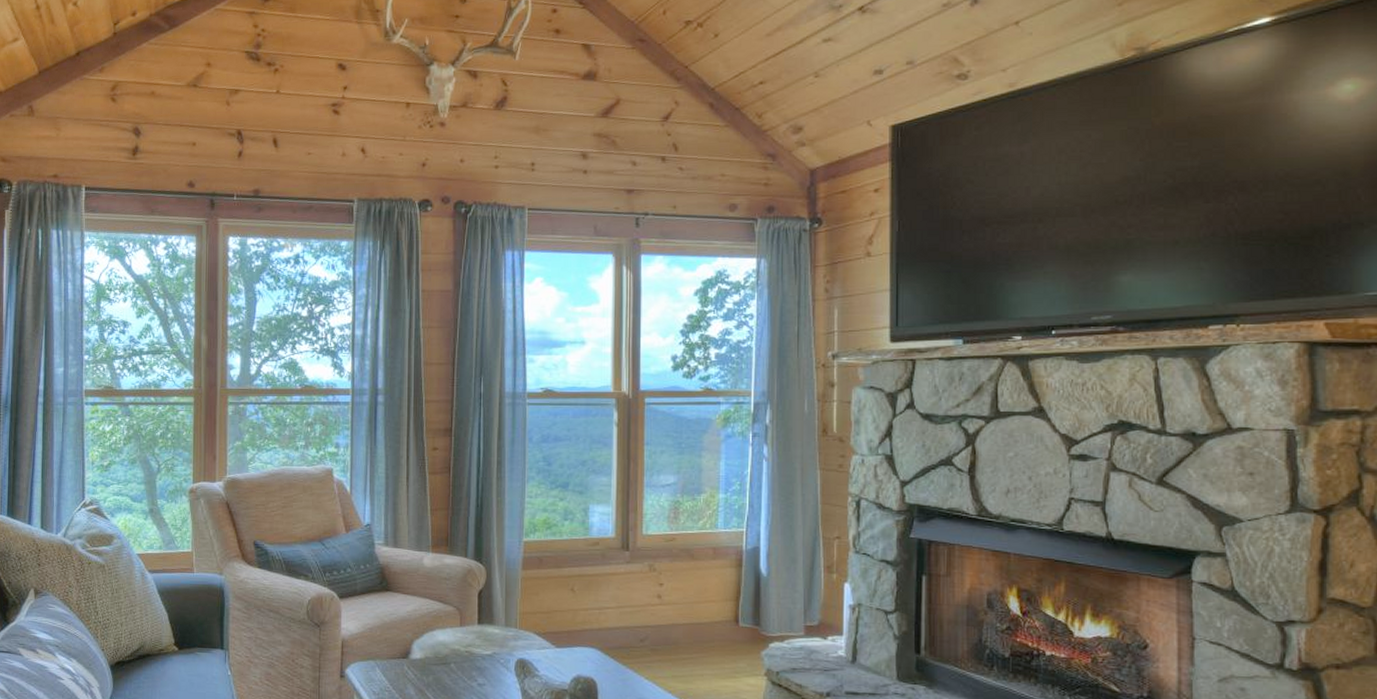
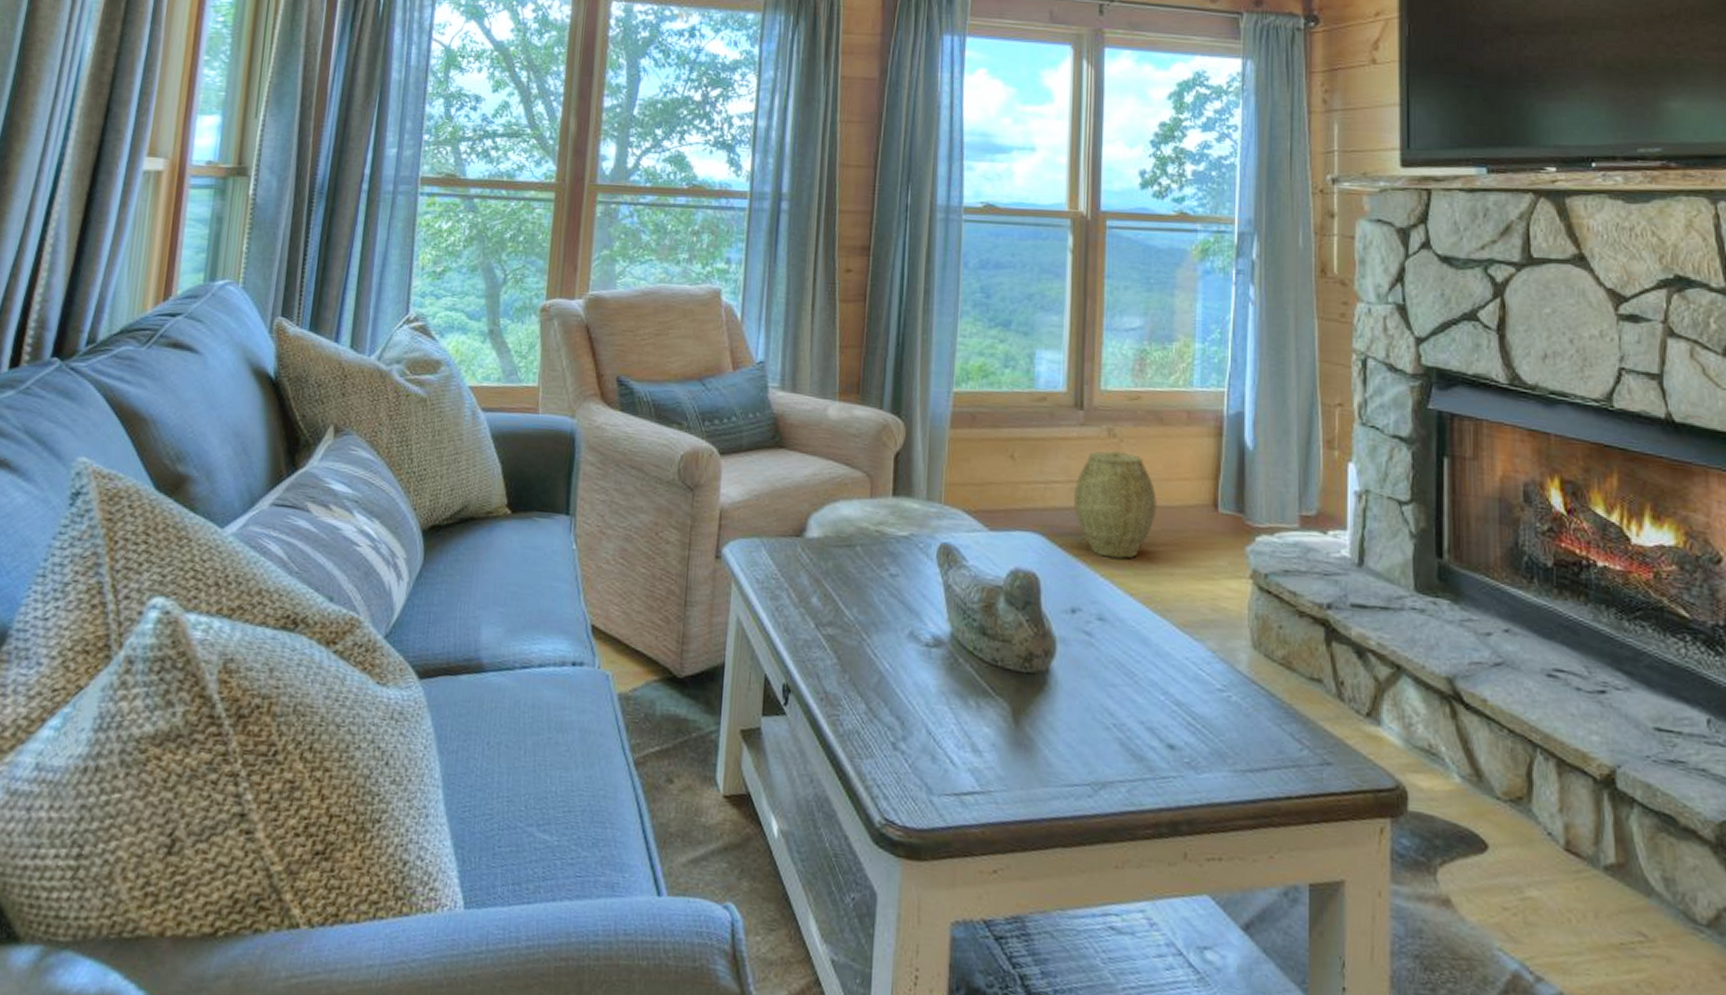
woven basket: none [623,581,689,665] -> present [1074,449,1157,559]

